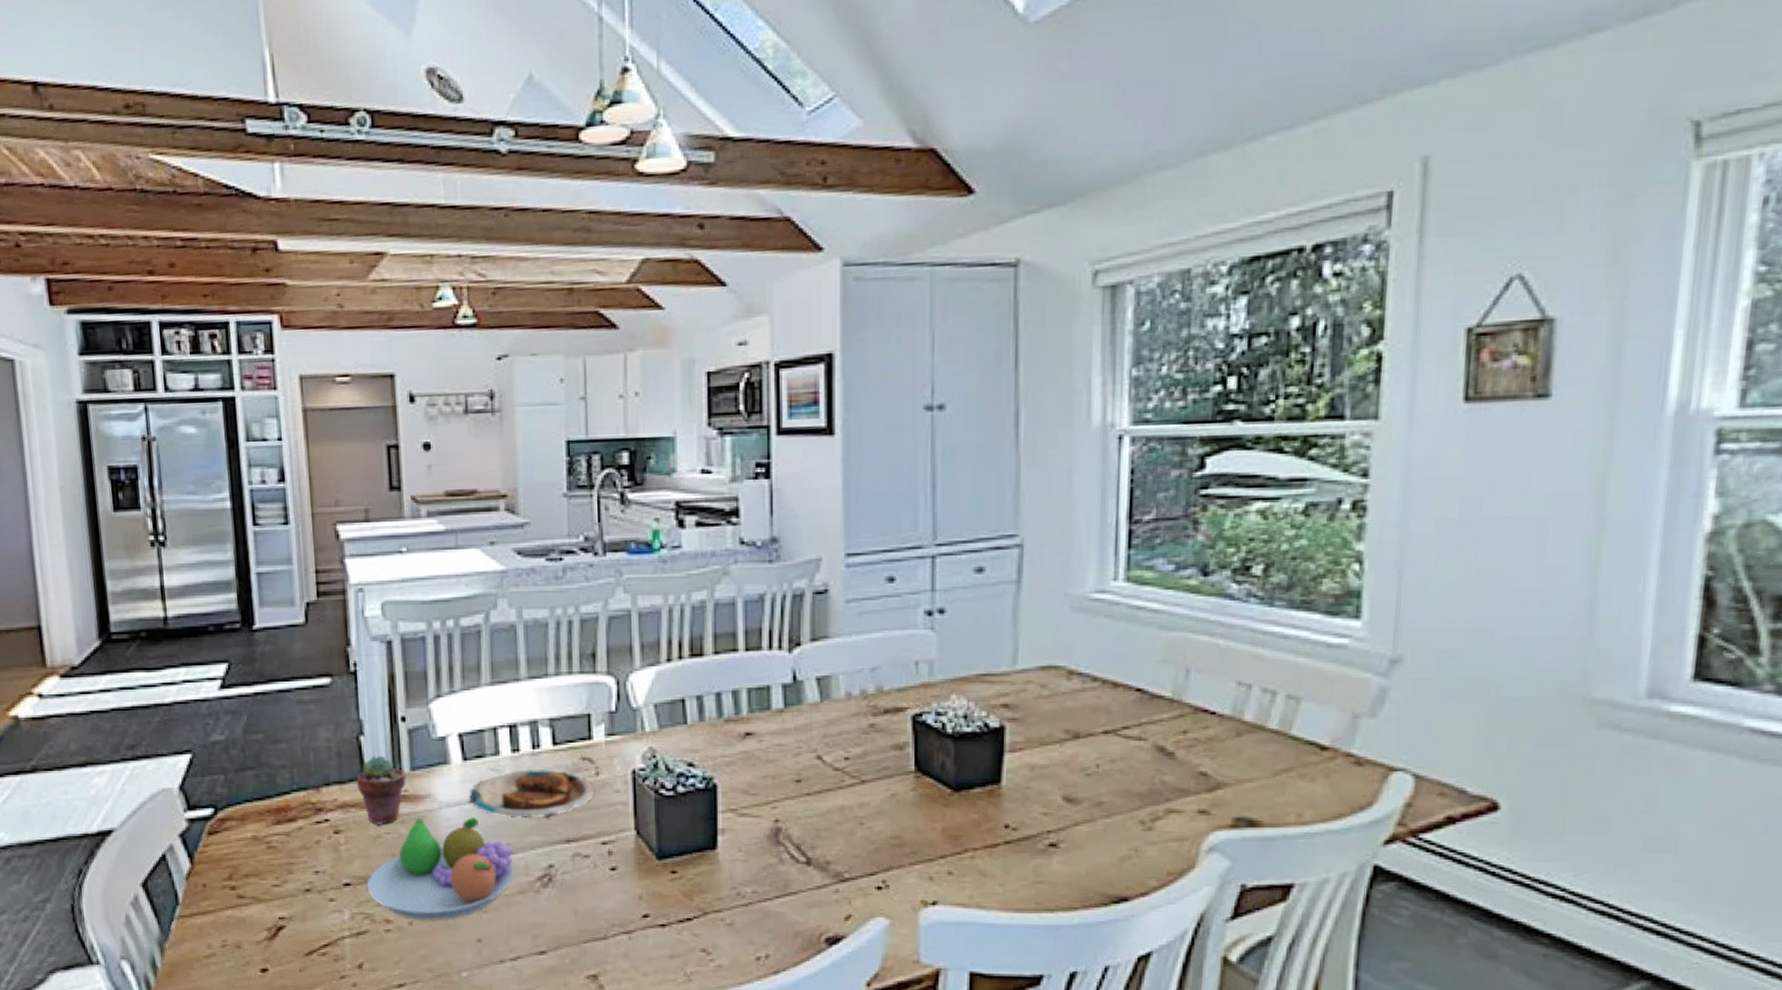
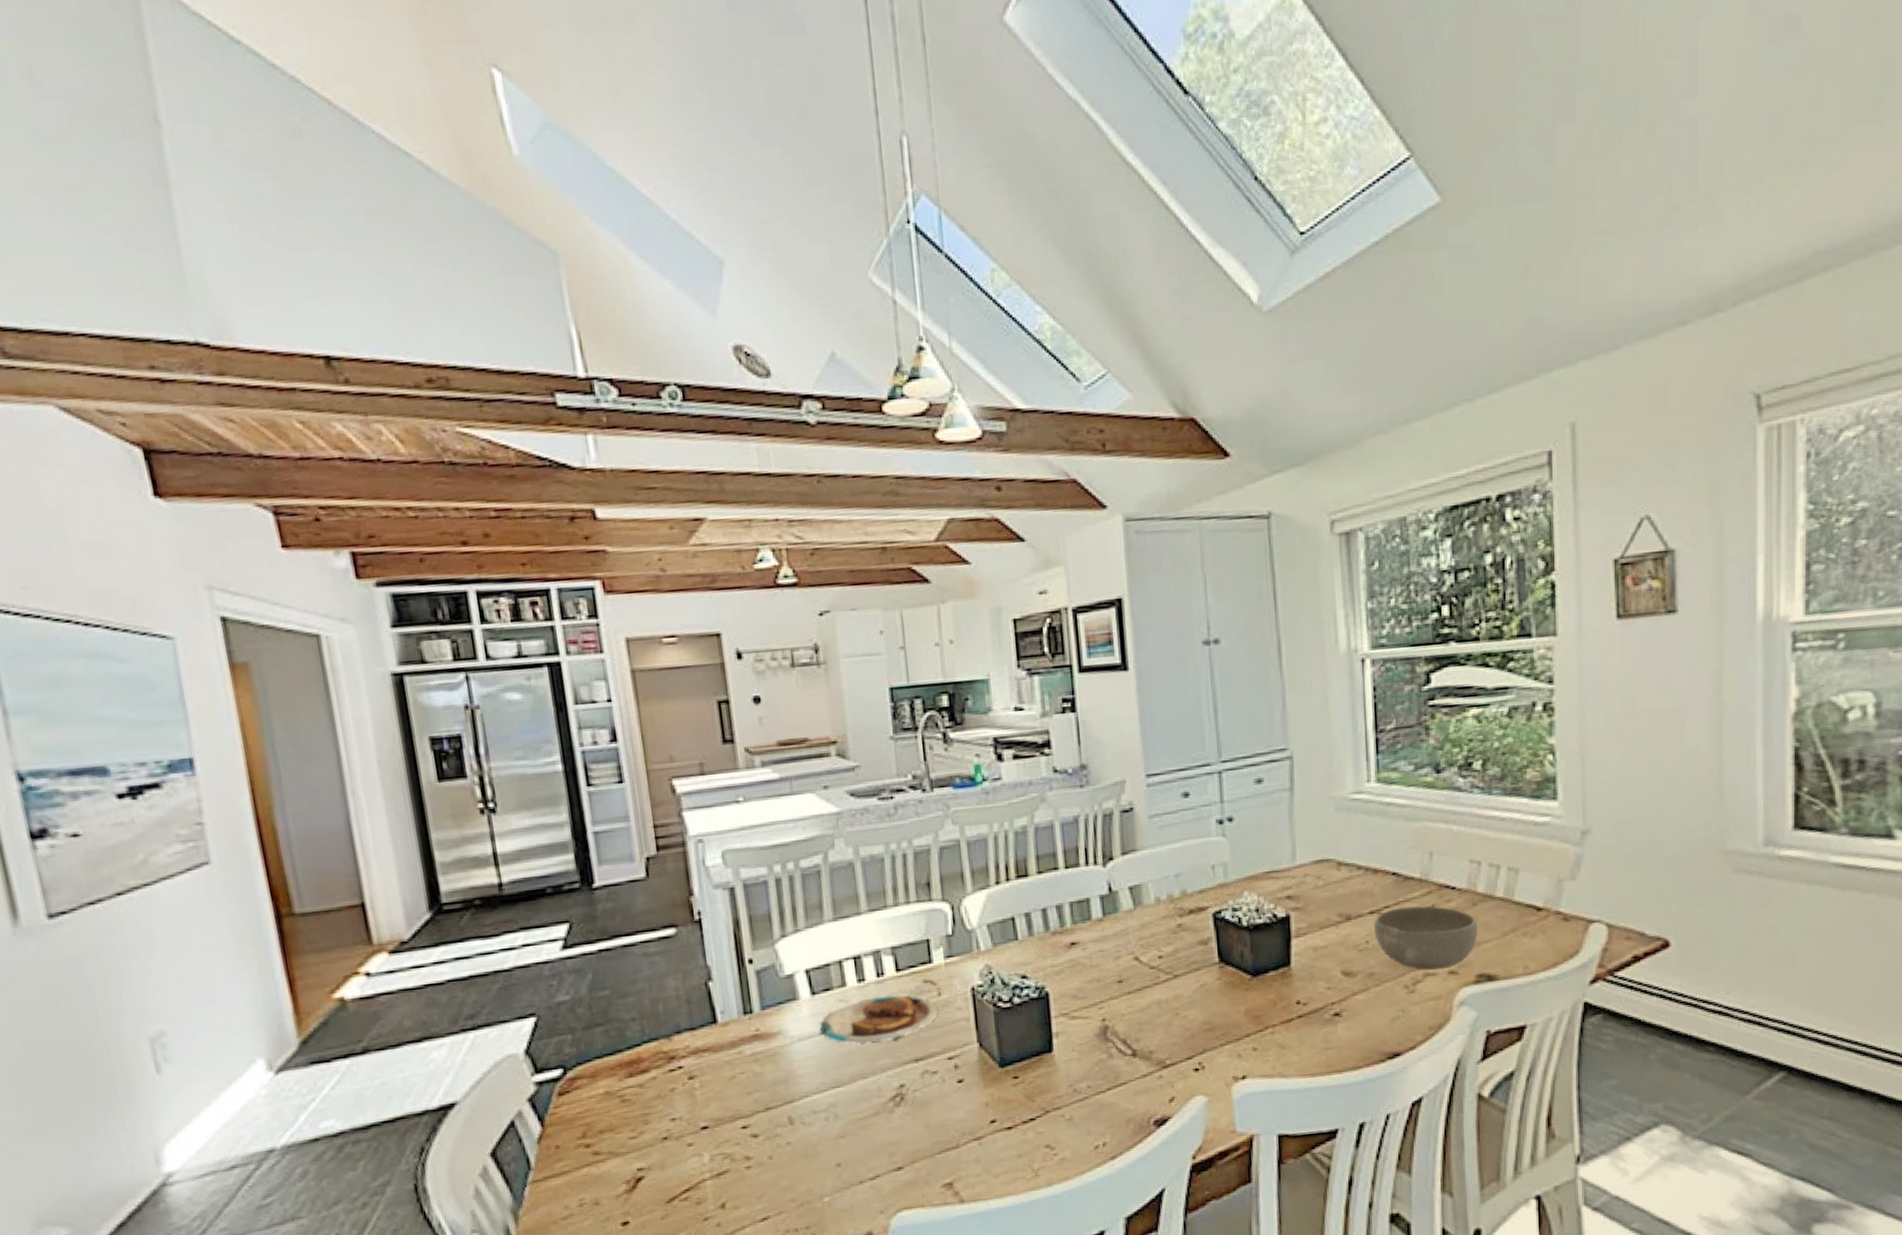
potted succulent: present [356,755,406,825] -> none [707,998,758,1066]
fruit bowl: present [366,817,514,921] -> none [724,1048,868,1153]
bowl: none [1108,729,1241,807] -> present [1374,905,1478,971]

